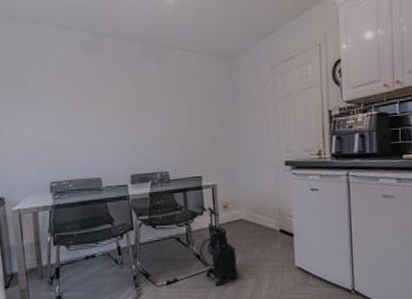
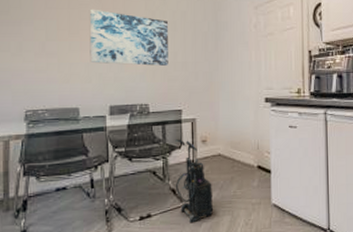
wall art: none [104,78,186,134] -> present [89,10,168,67]

